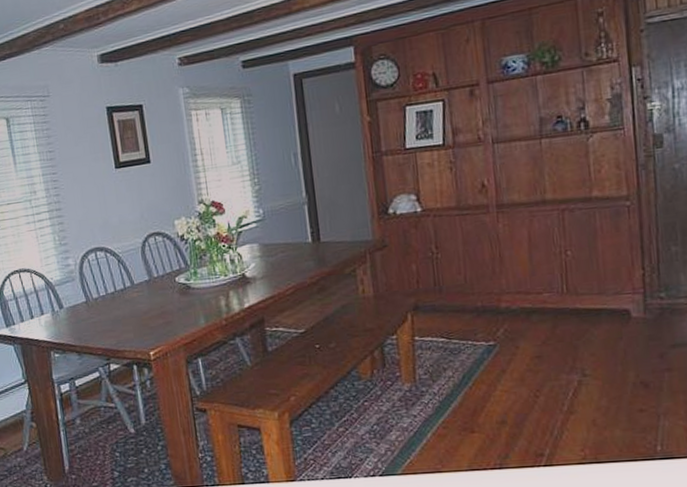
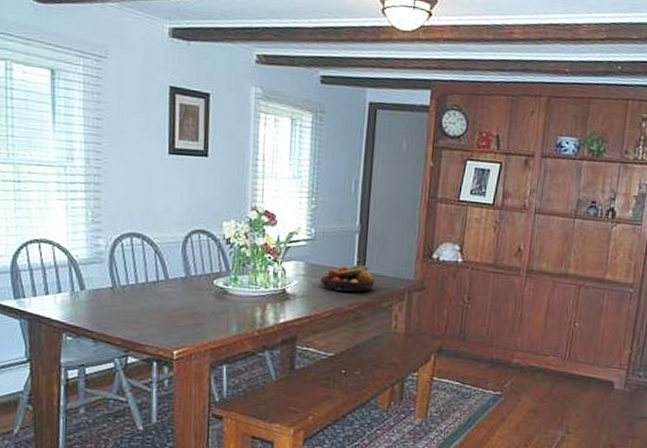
fruit bowl: none [276,235,333,266] -> present [320,265,375,292]

